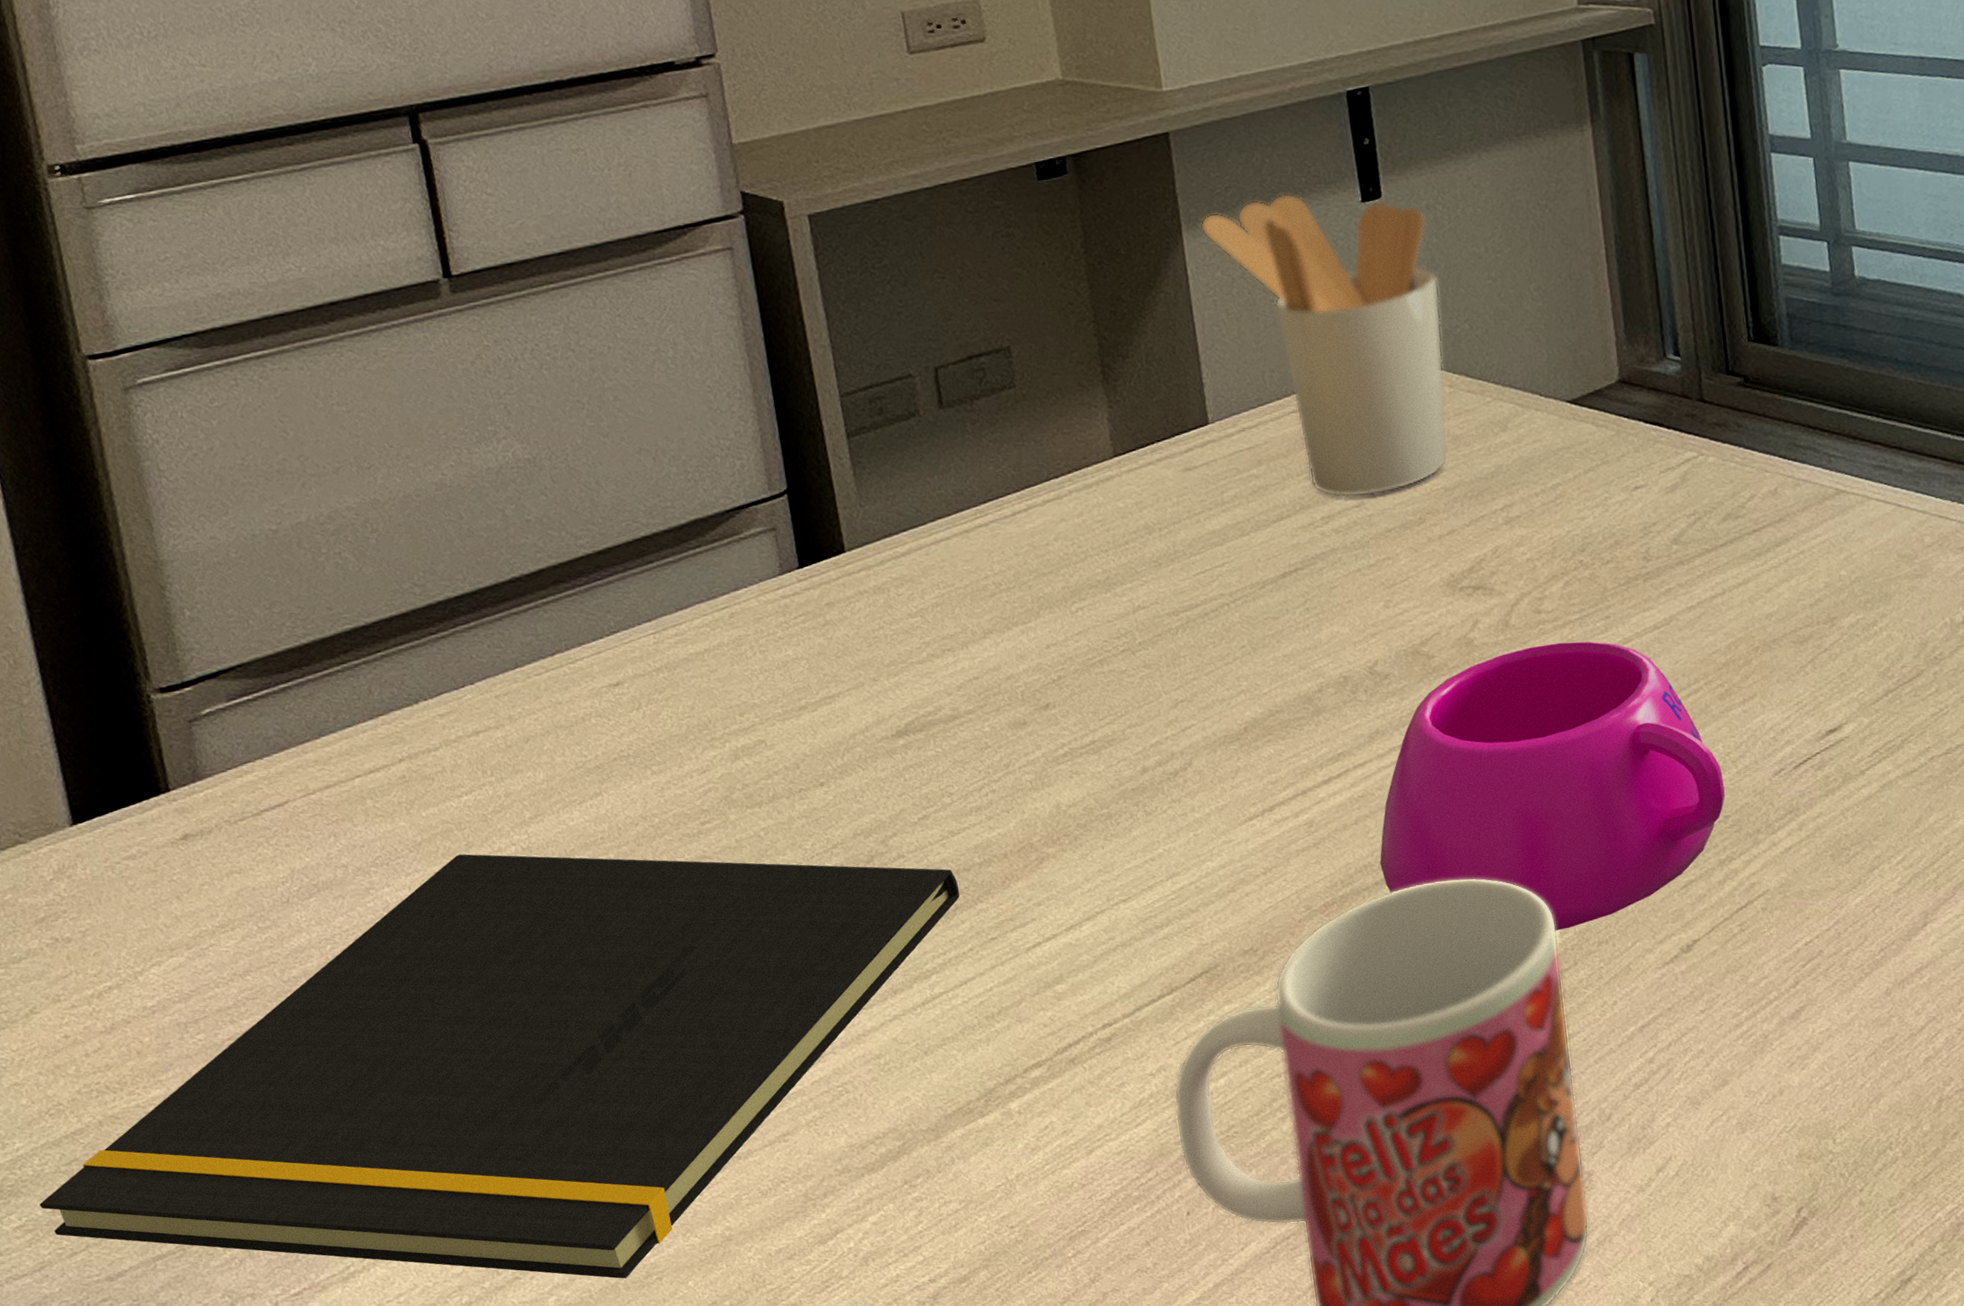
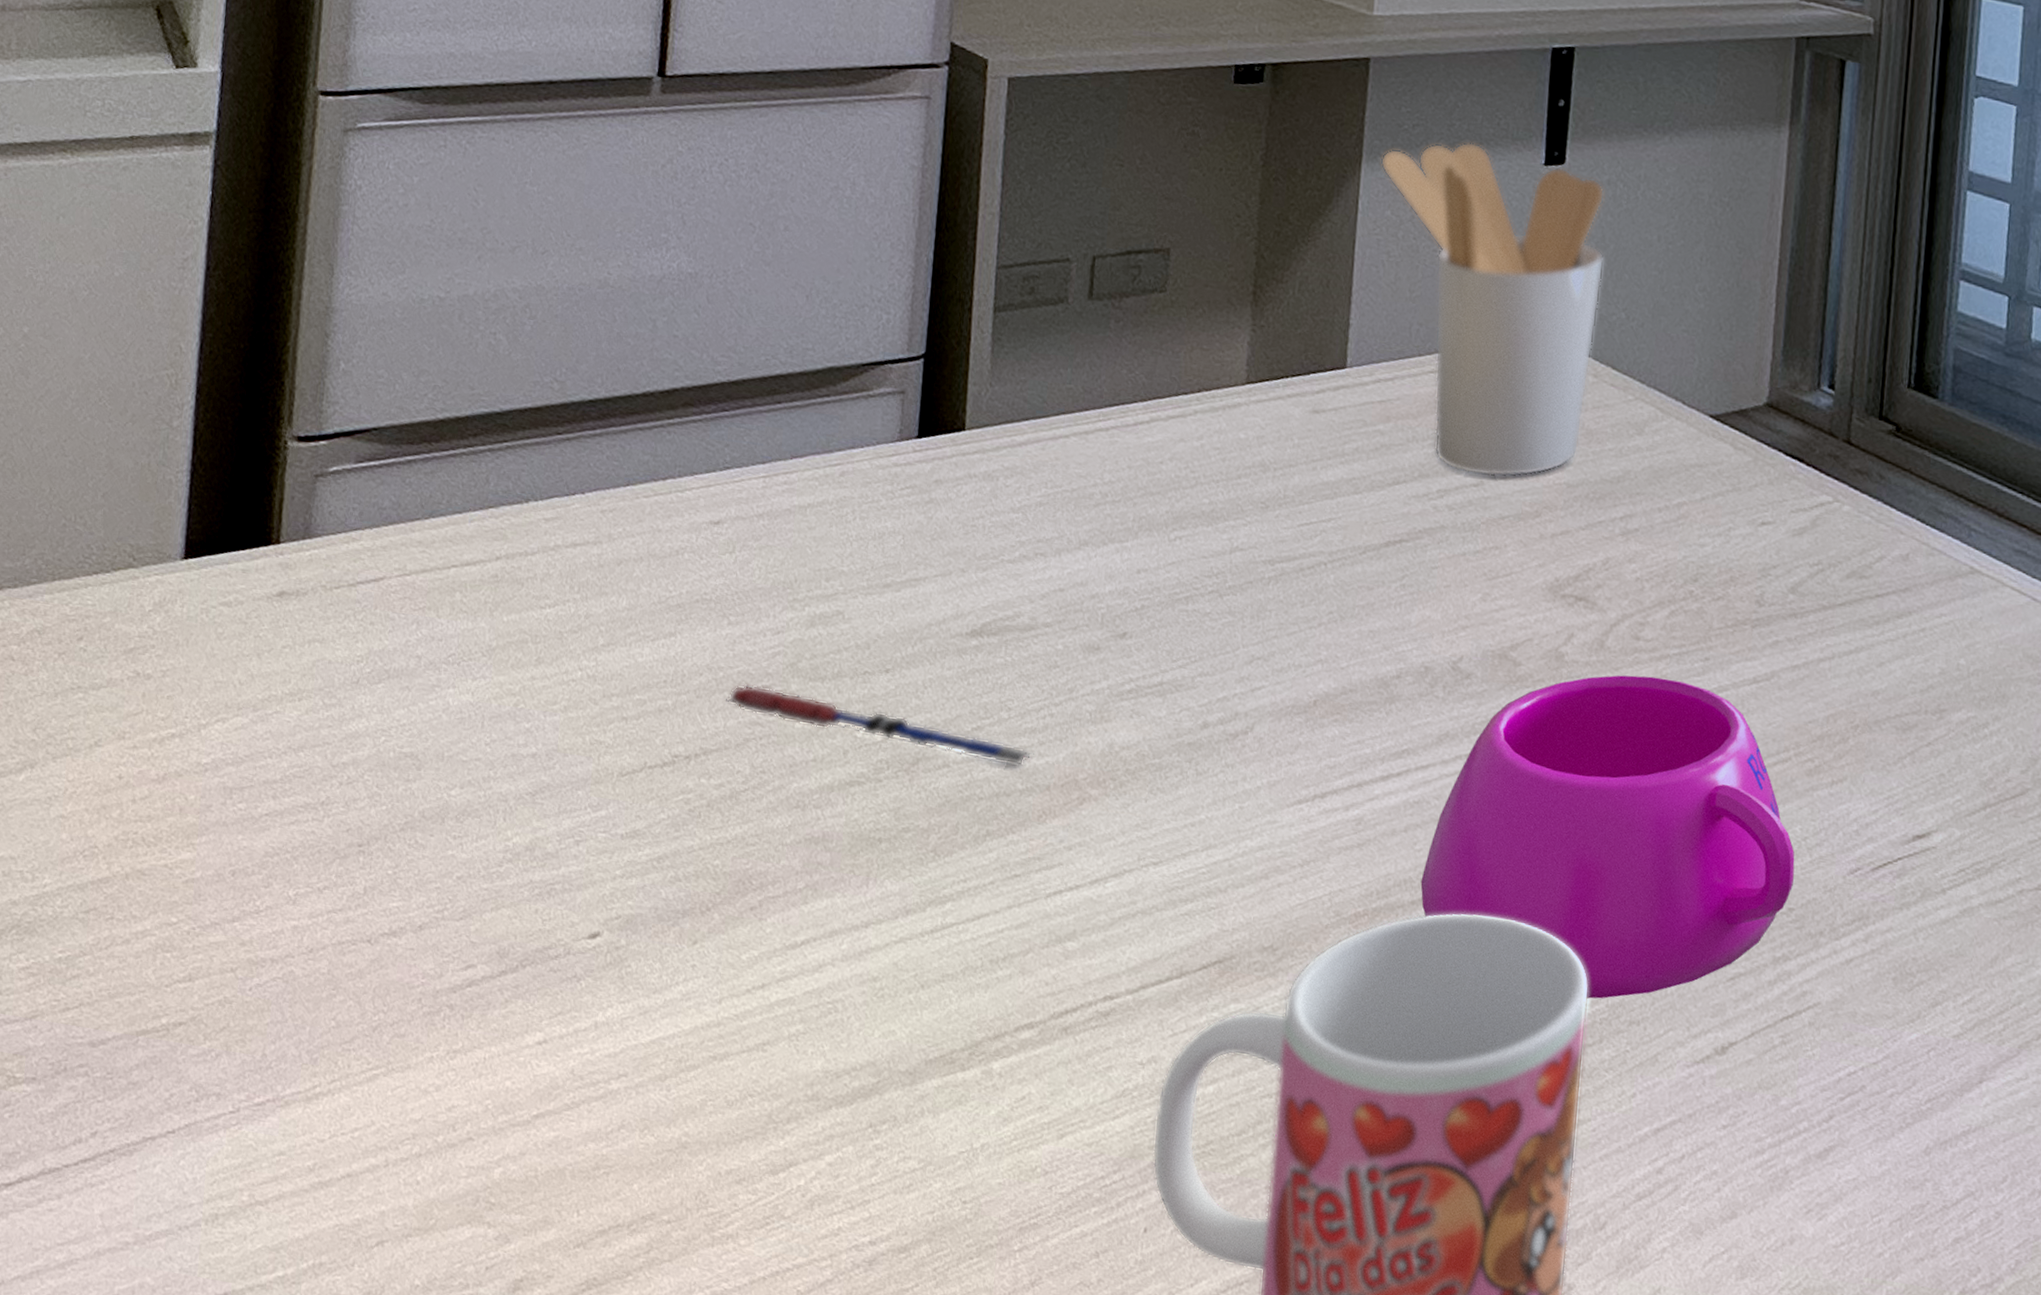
notepad: present [39,854,960,1279] -> none [49,668,995,1165]
pen: none [667,822,985,849] -> present [726,684,1034,767]

